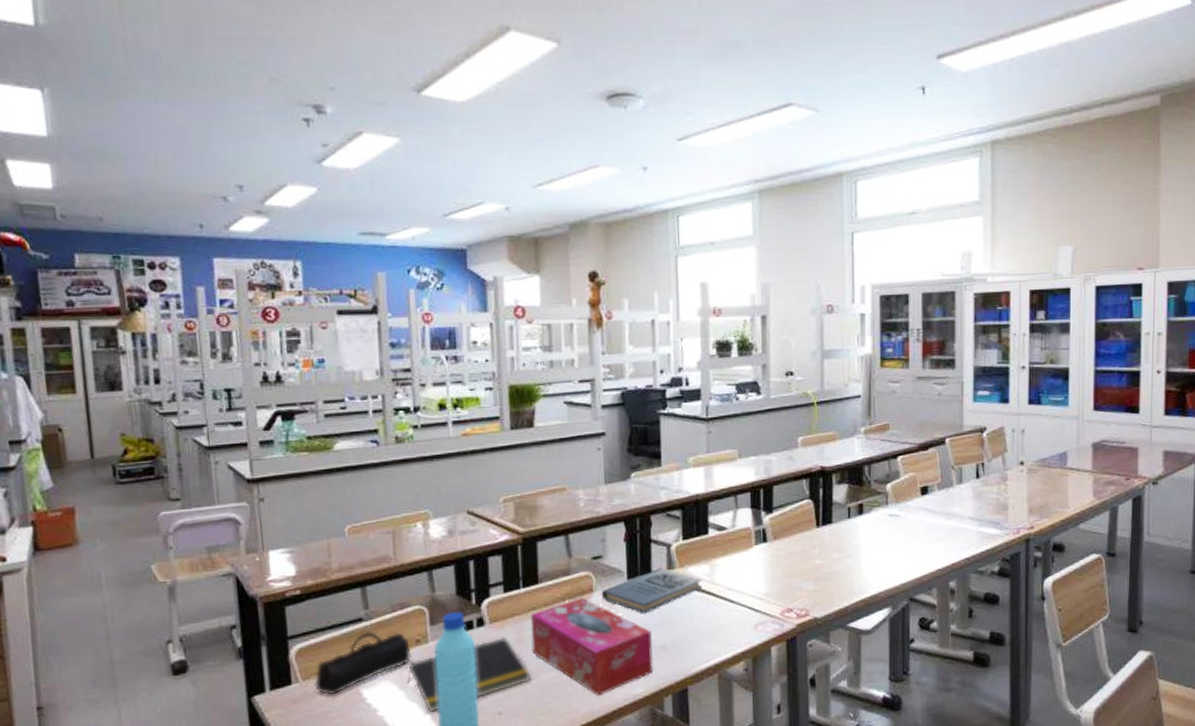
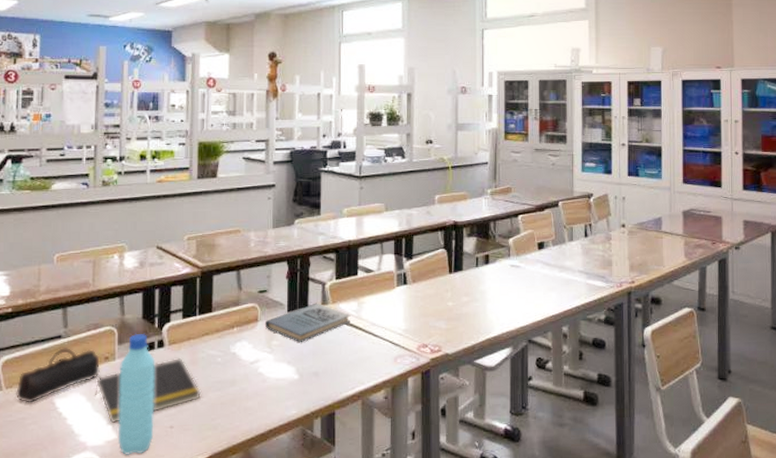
tissue box: present [530,597,653,696] -> none [203,325,307,415]

